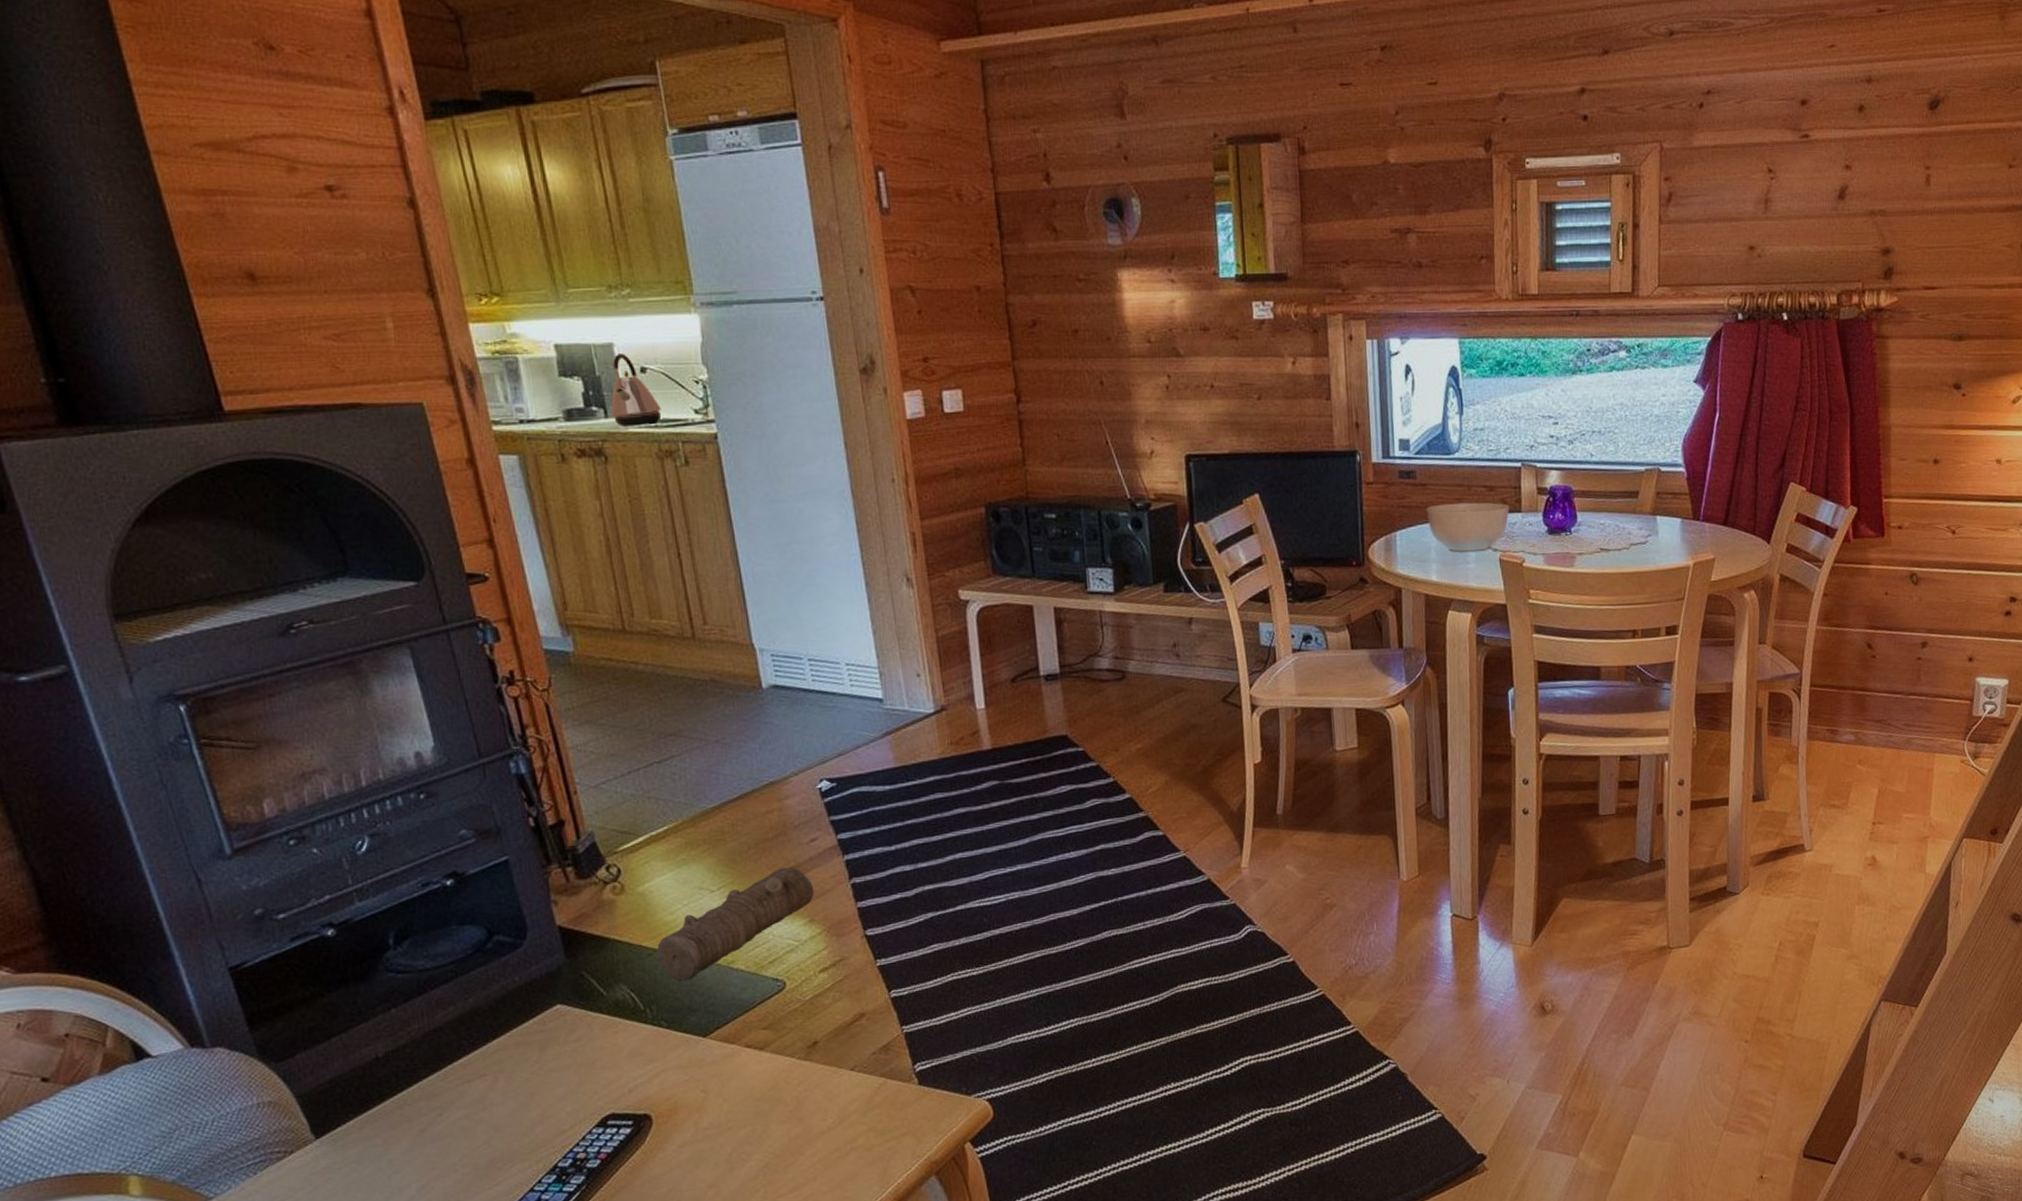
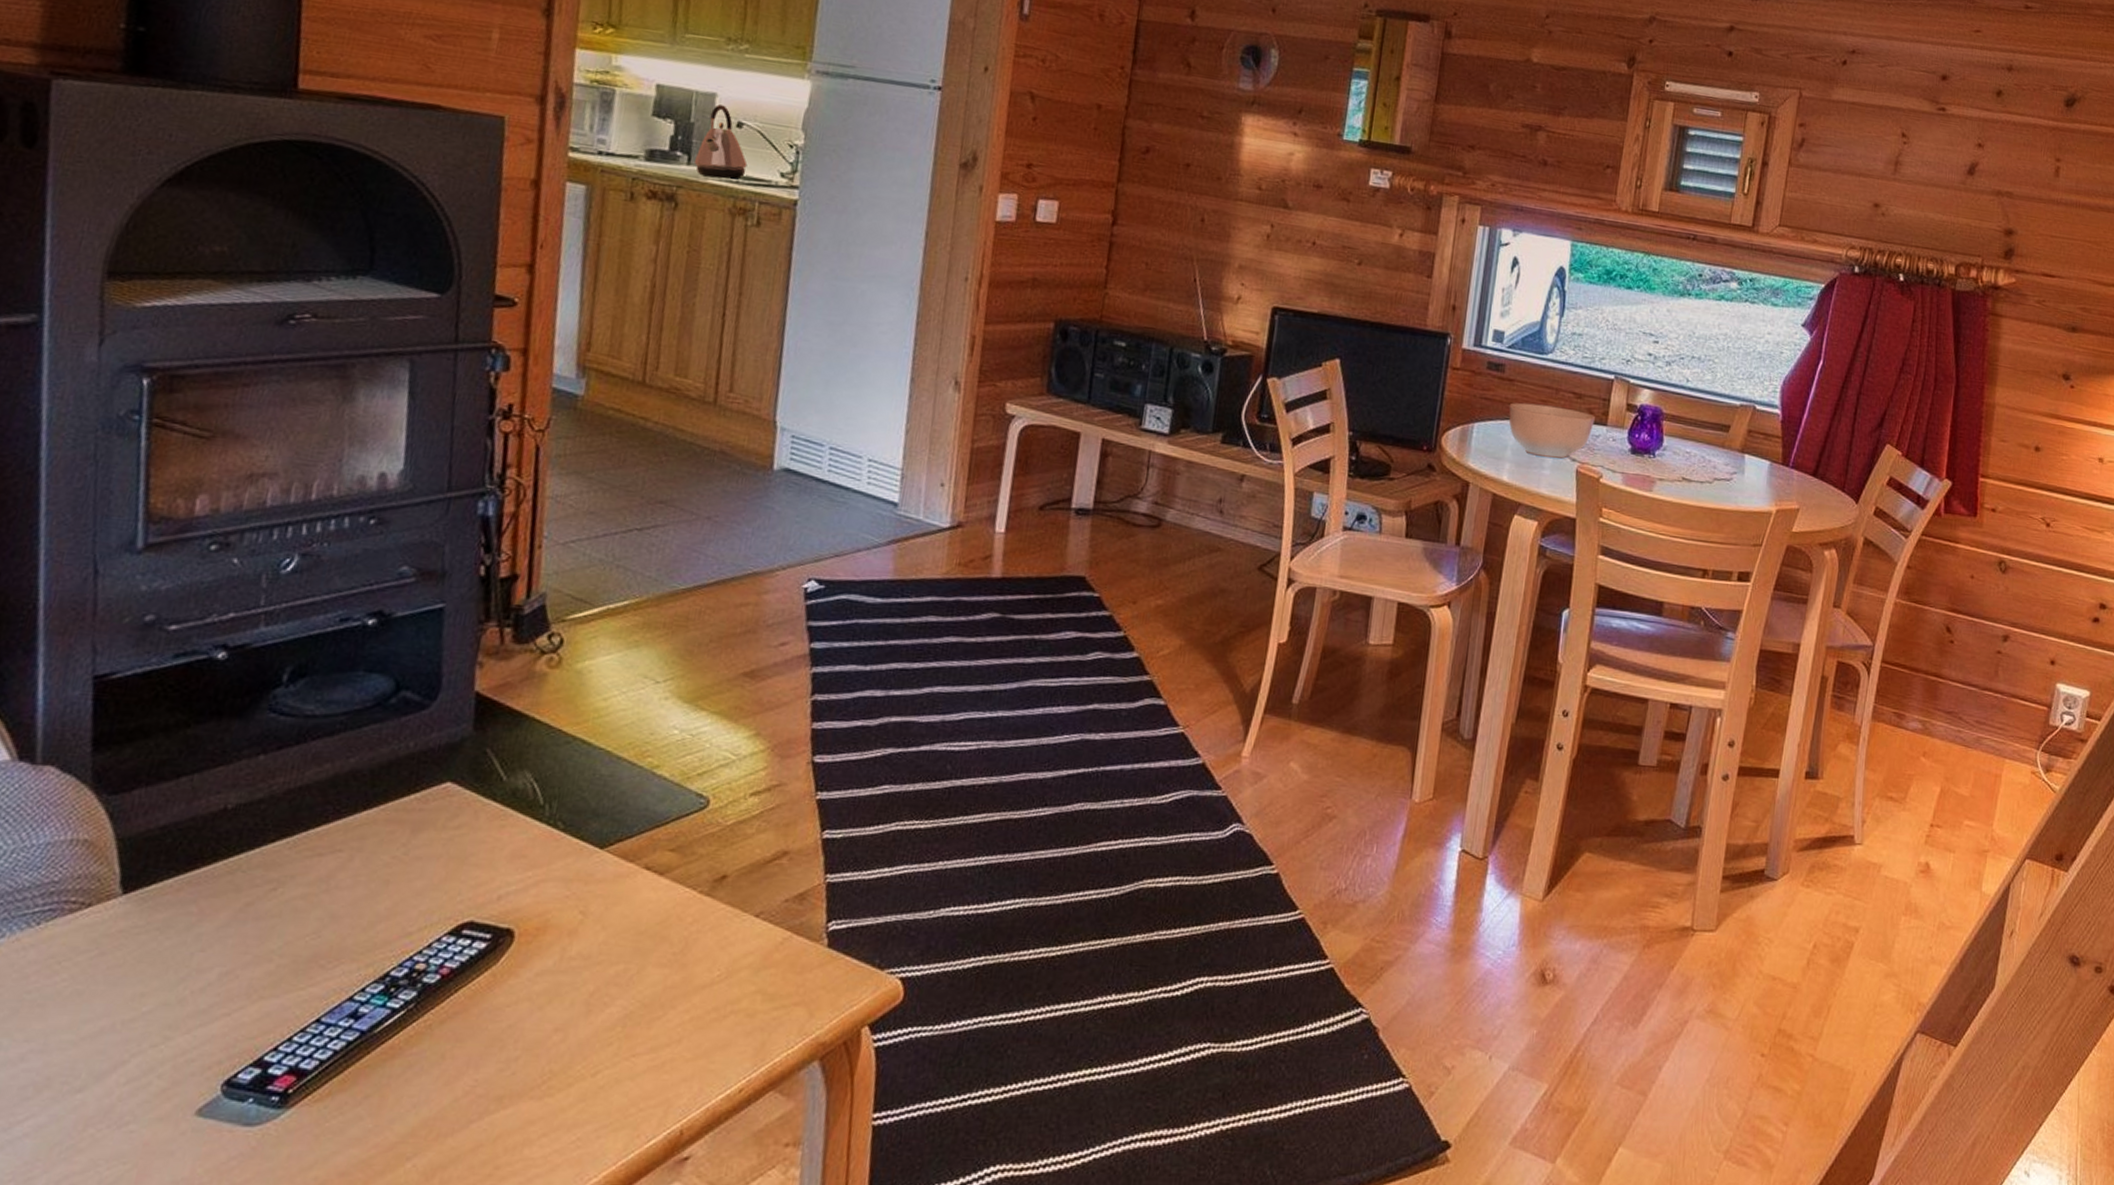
decorative log: present [656,867,814,981] -> none [574,669,770,779]

